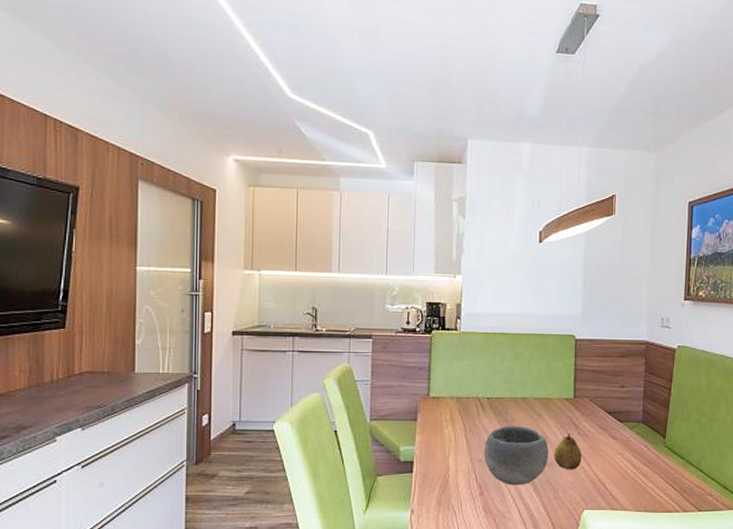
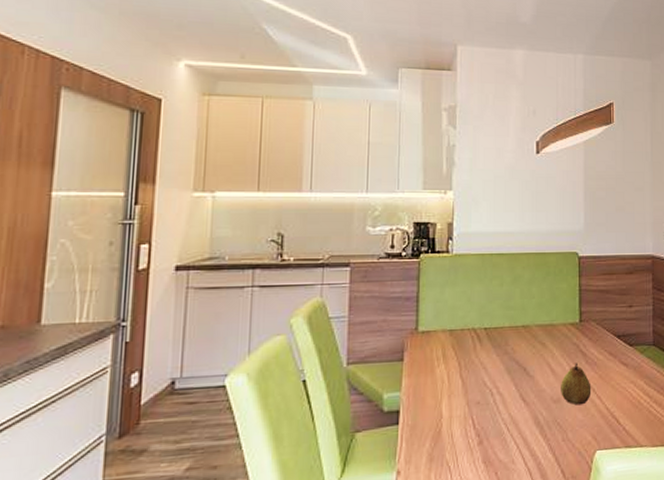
bowl: present [483,425,548,486] -> none [481,358,554,430]

